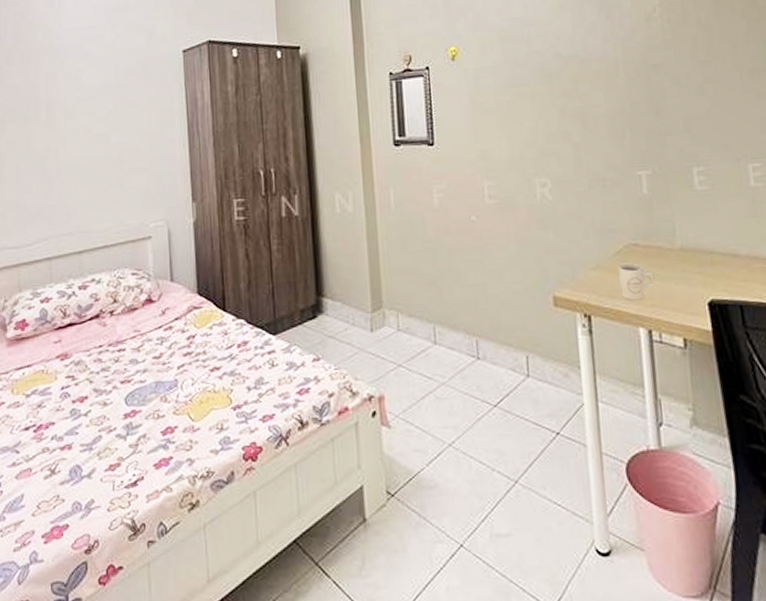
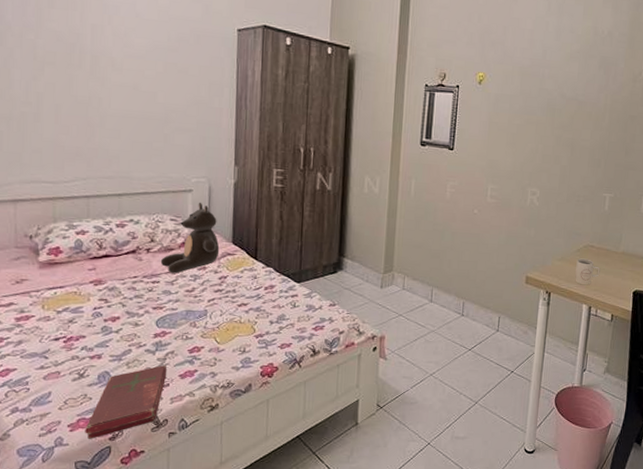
book: none [59,453,141,553] -> present [85,365,168,439]
teddy bear: none [124,249,185,338] -> present [160,202,220,274]

